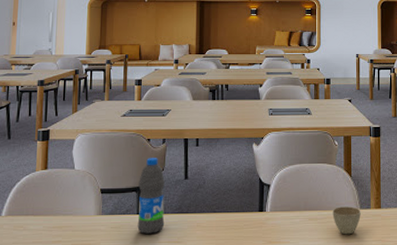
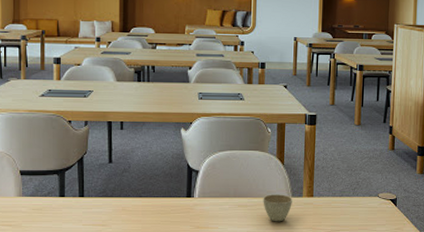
water bottle: present [137,158,165,234] -> none [60,140,89,216]

